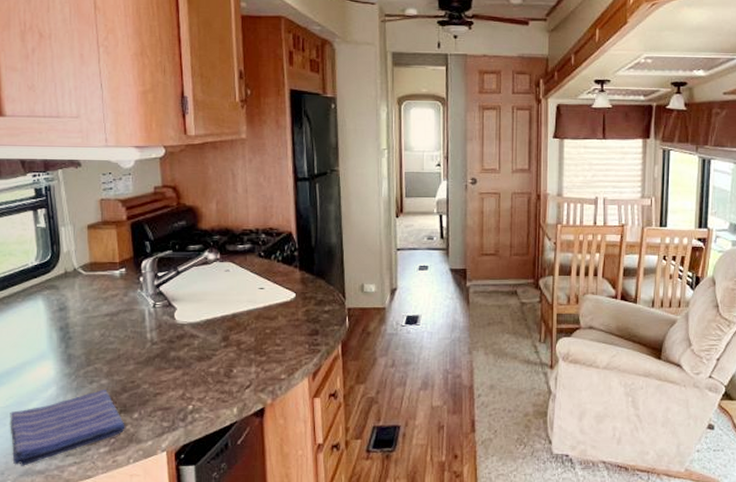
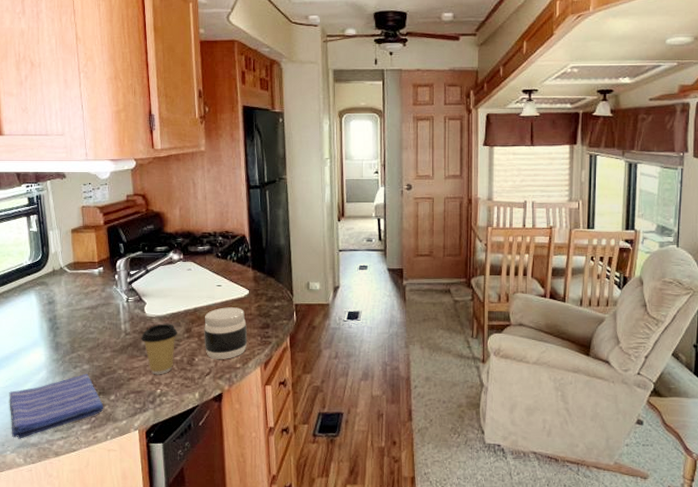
coffee cup: none [169,331,213,389] -> present [140,323,177,375]
jar: none [244,312,294,370] -> present [204,307,248,359]

